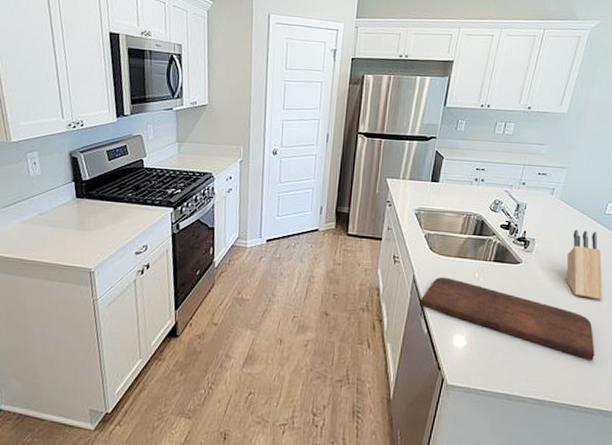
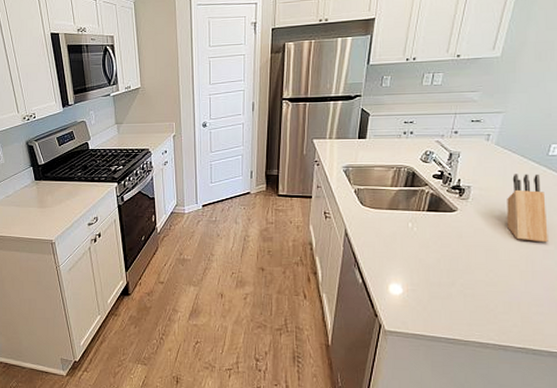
cutting board: present [420,277,595,361] -> none [353,229,542,303]

